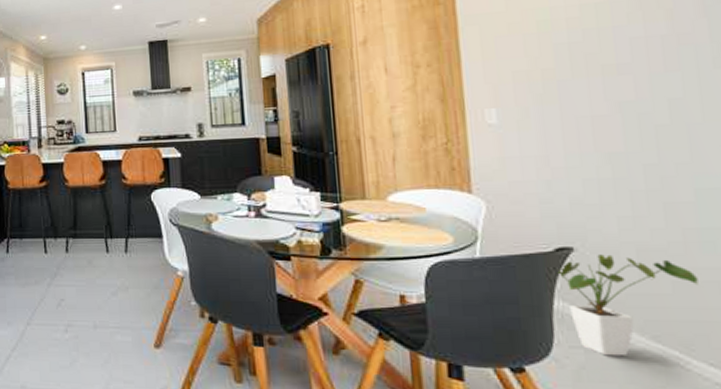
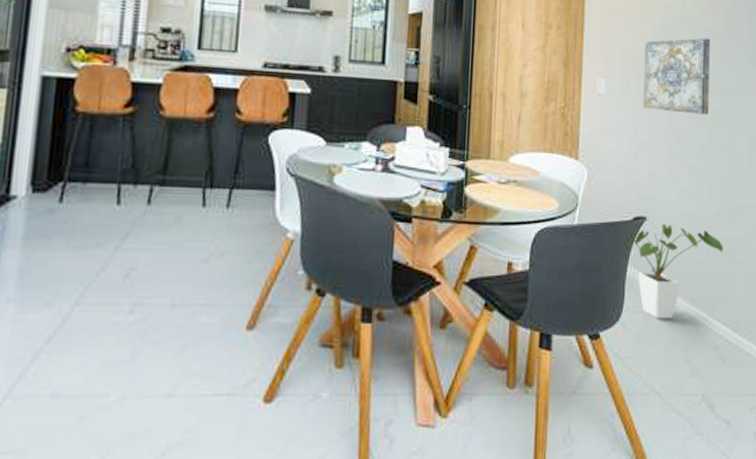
wall art: none [545,45,653,134] -> present [643,37,711,115]

